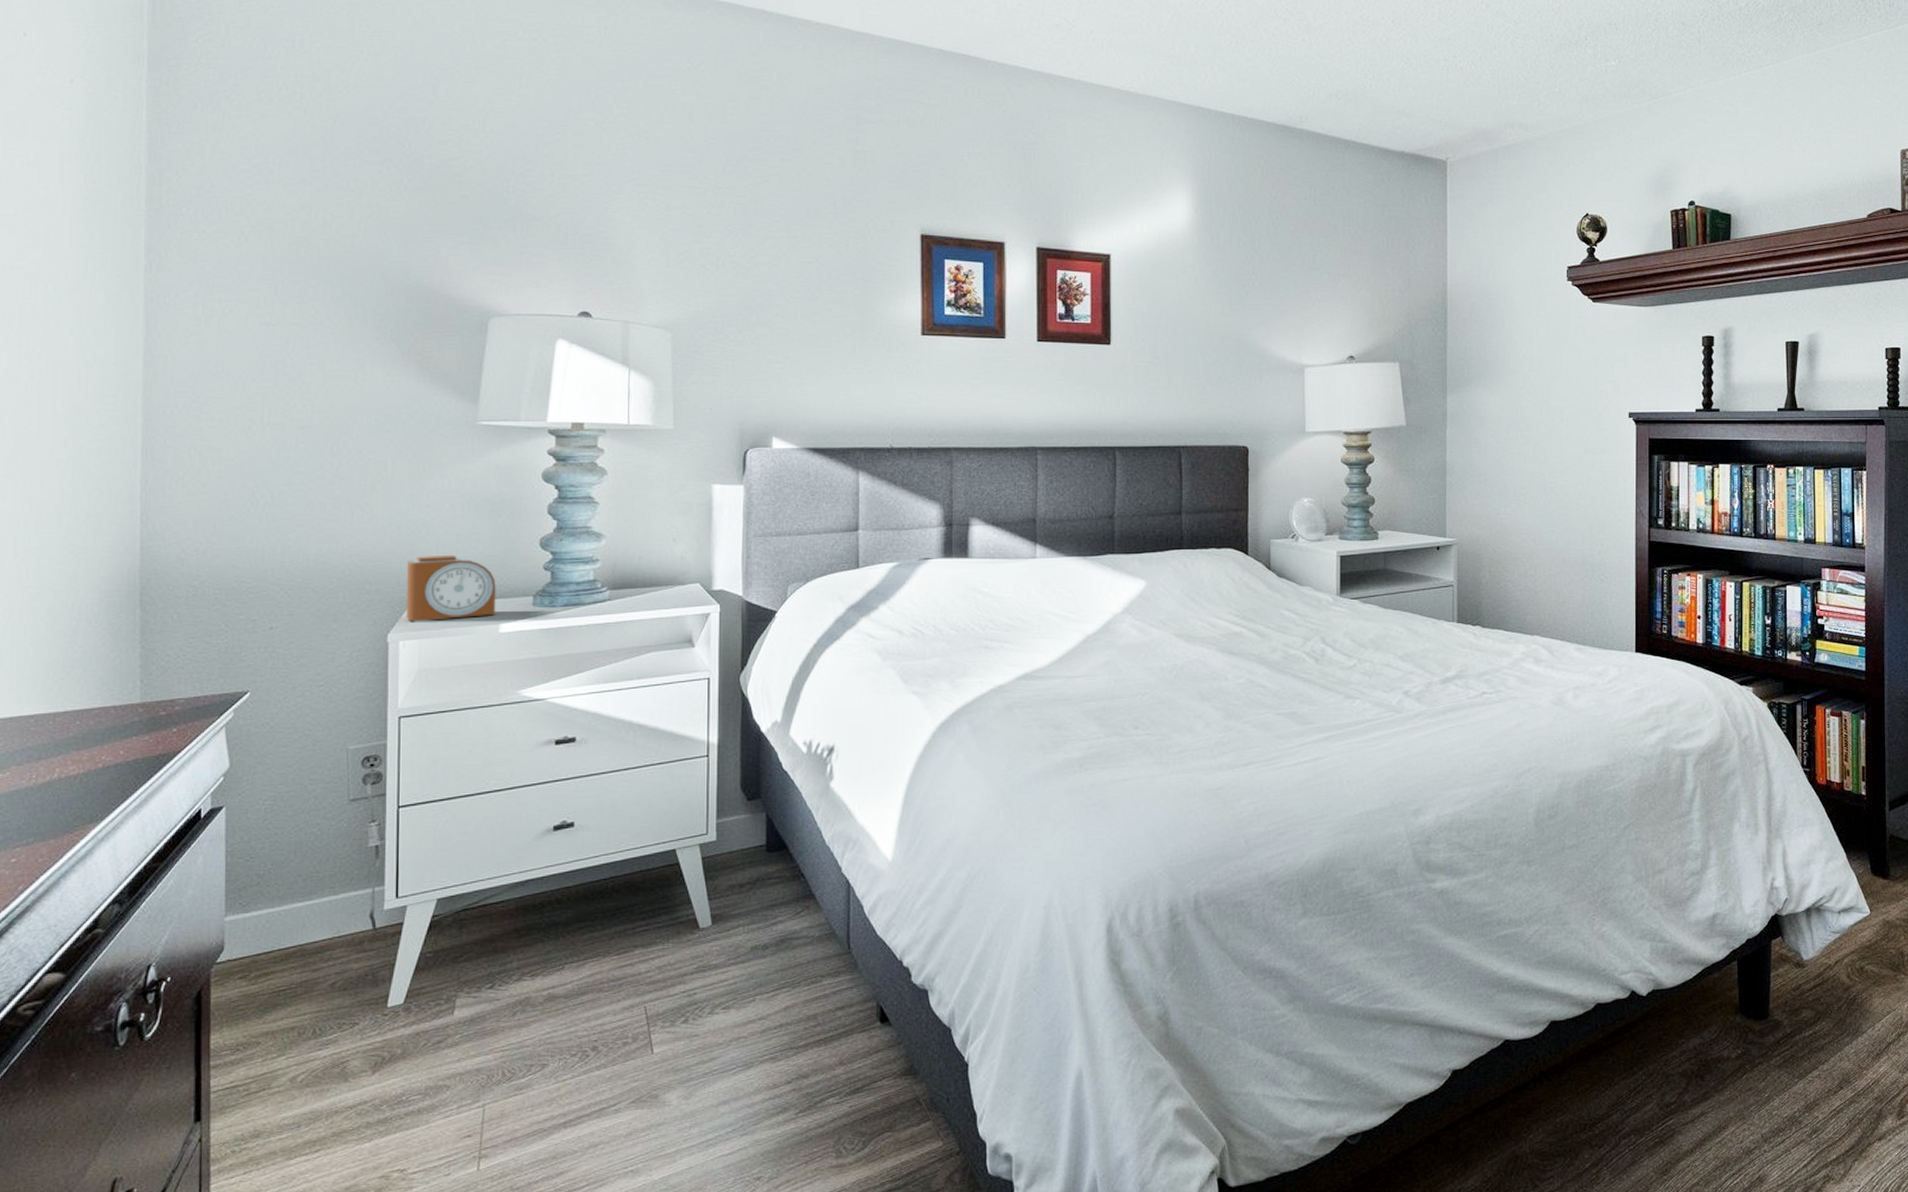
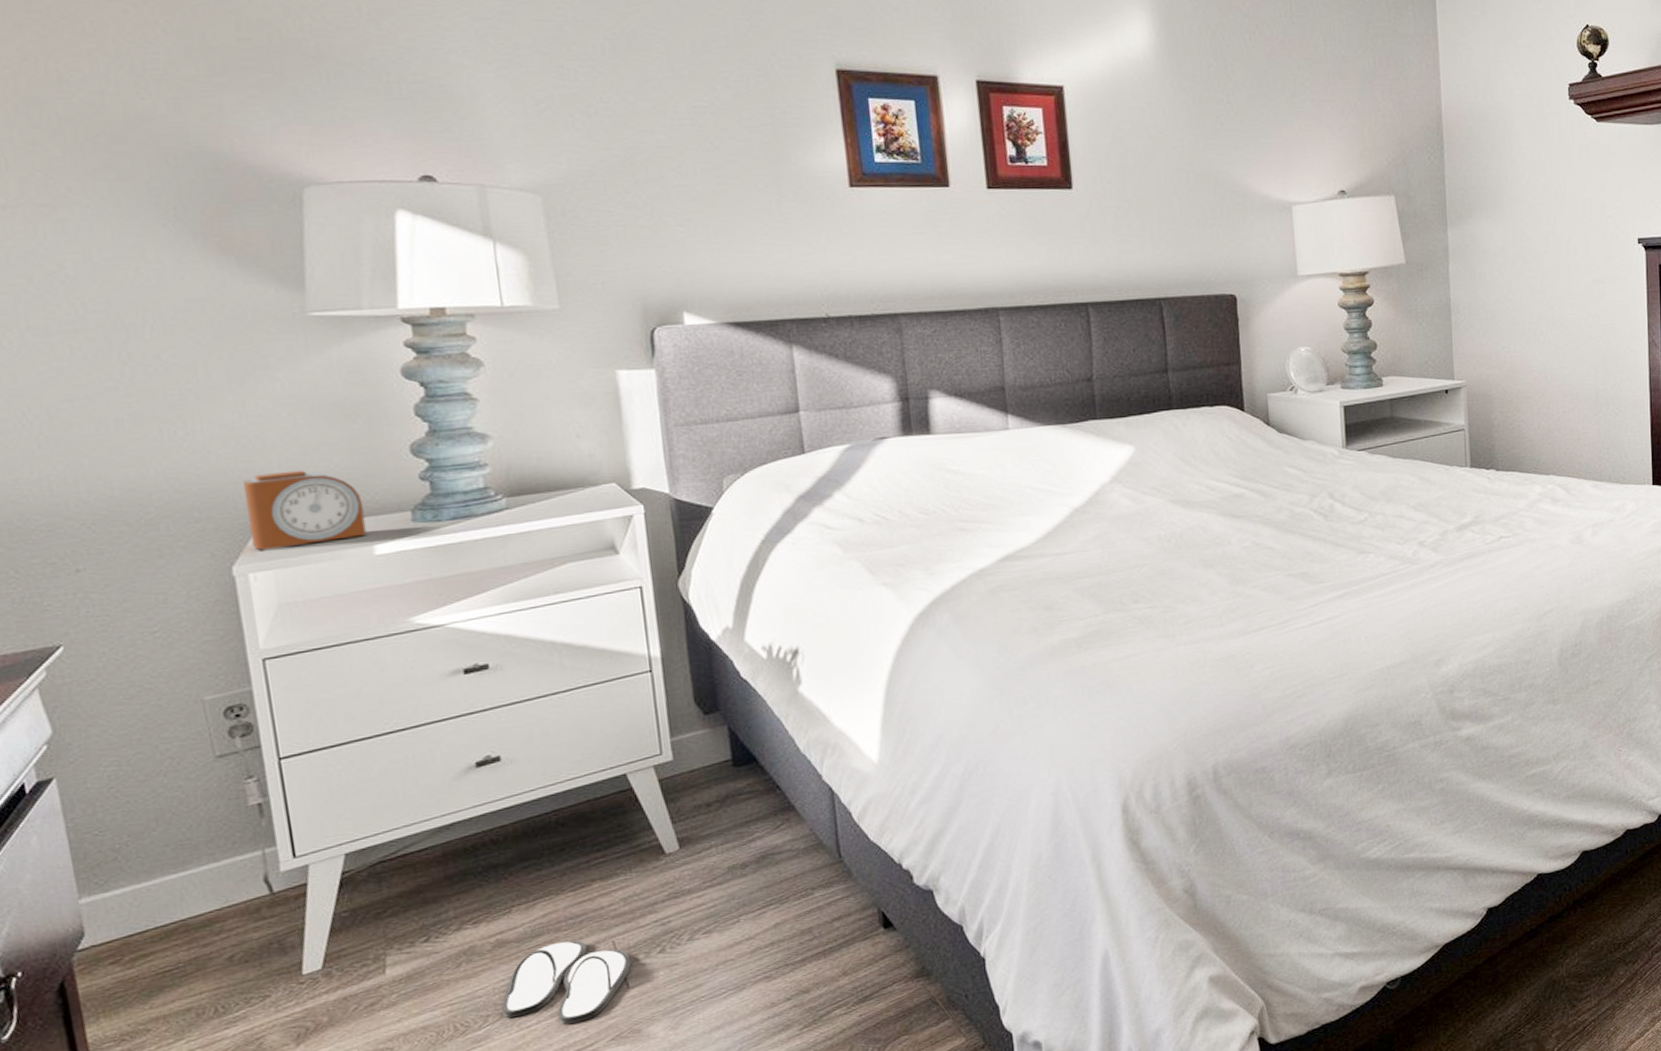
slippers: none [543,1002,658,1082] -> present [501,940,631,1025]

